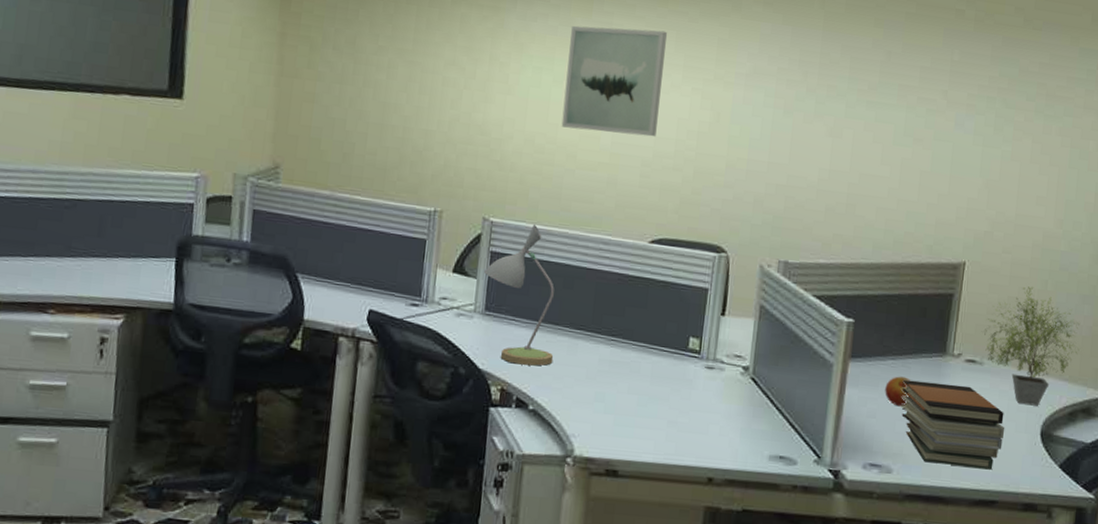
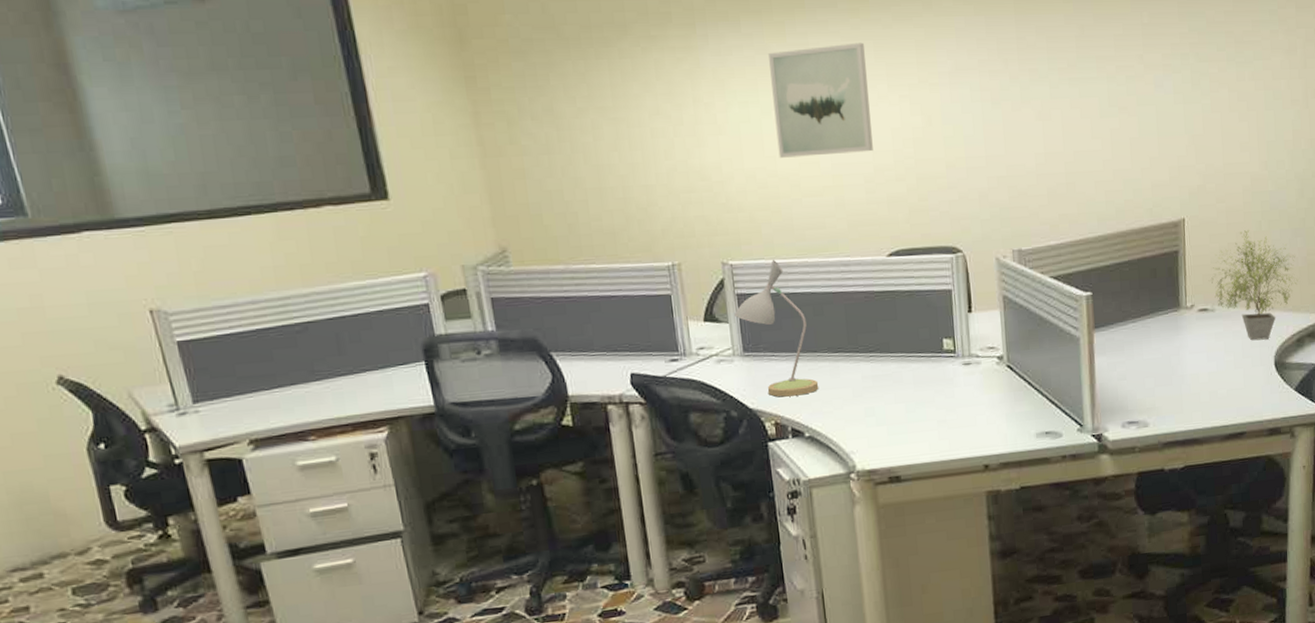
apple: present [885,376,911,407] -> none [1130,336,1154,365]
book stack: present [901,379,1005,470] -> none [1145,333,1243,410]

